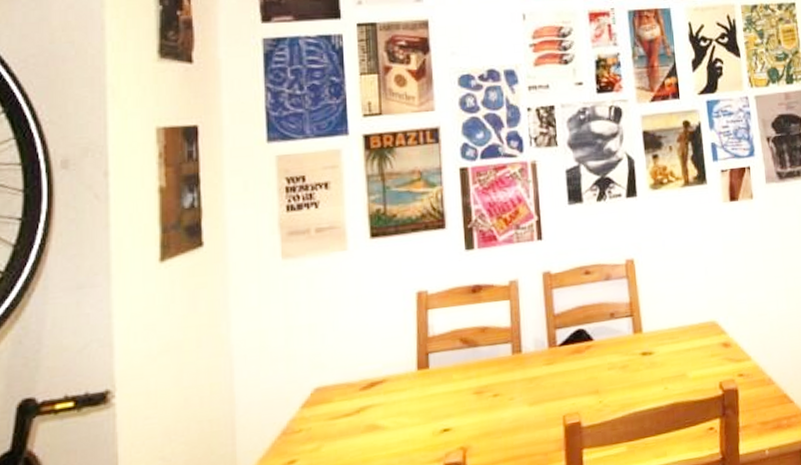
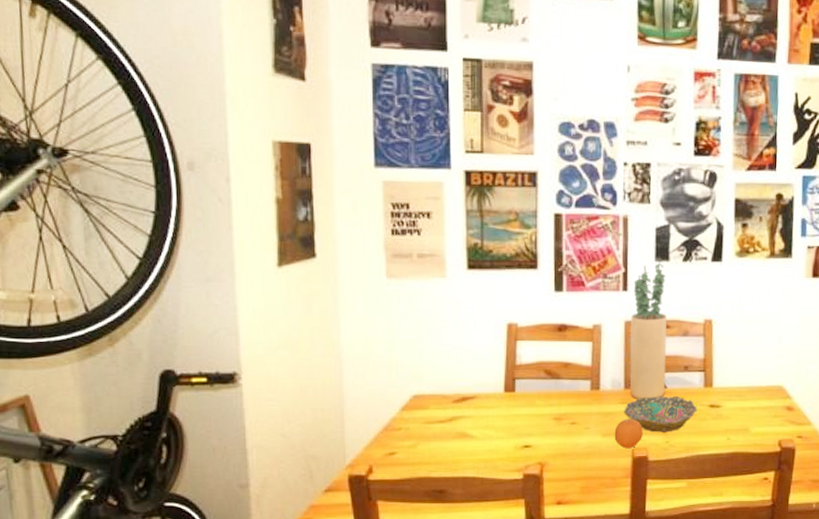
fruit: none [541,381,573,416] -> present [614,419,643,448]
vase: none [548,200,593,358] -> present [629,257,668,400]
bowl: none [550,347,629,392] -> present [623,395,697,432]

